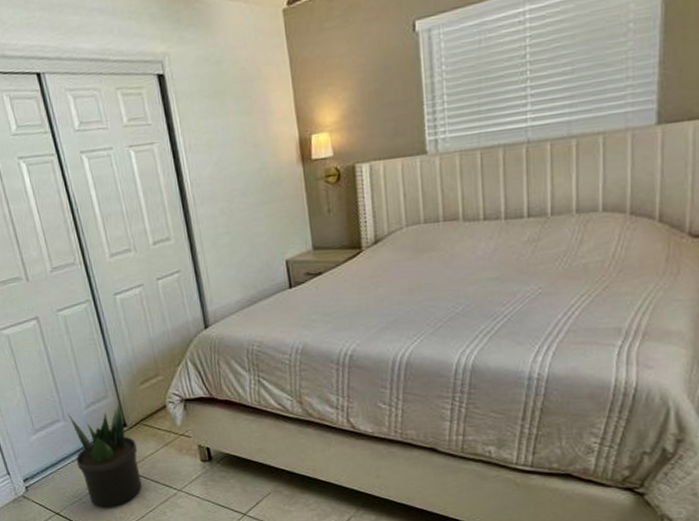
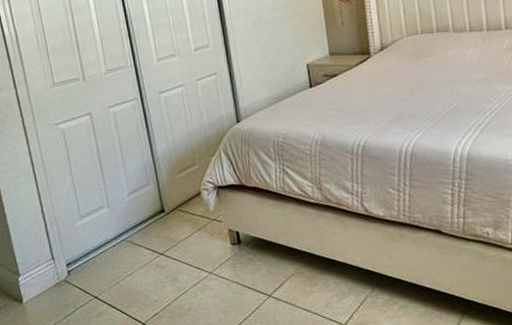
planter: present [67,404,142,508] -> none [111,191,176,291]

